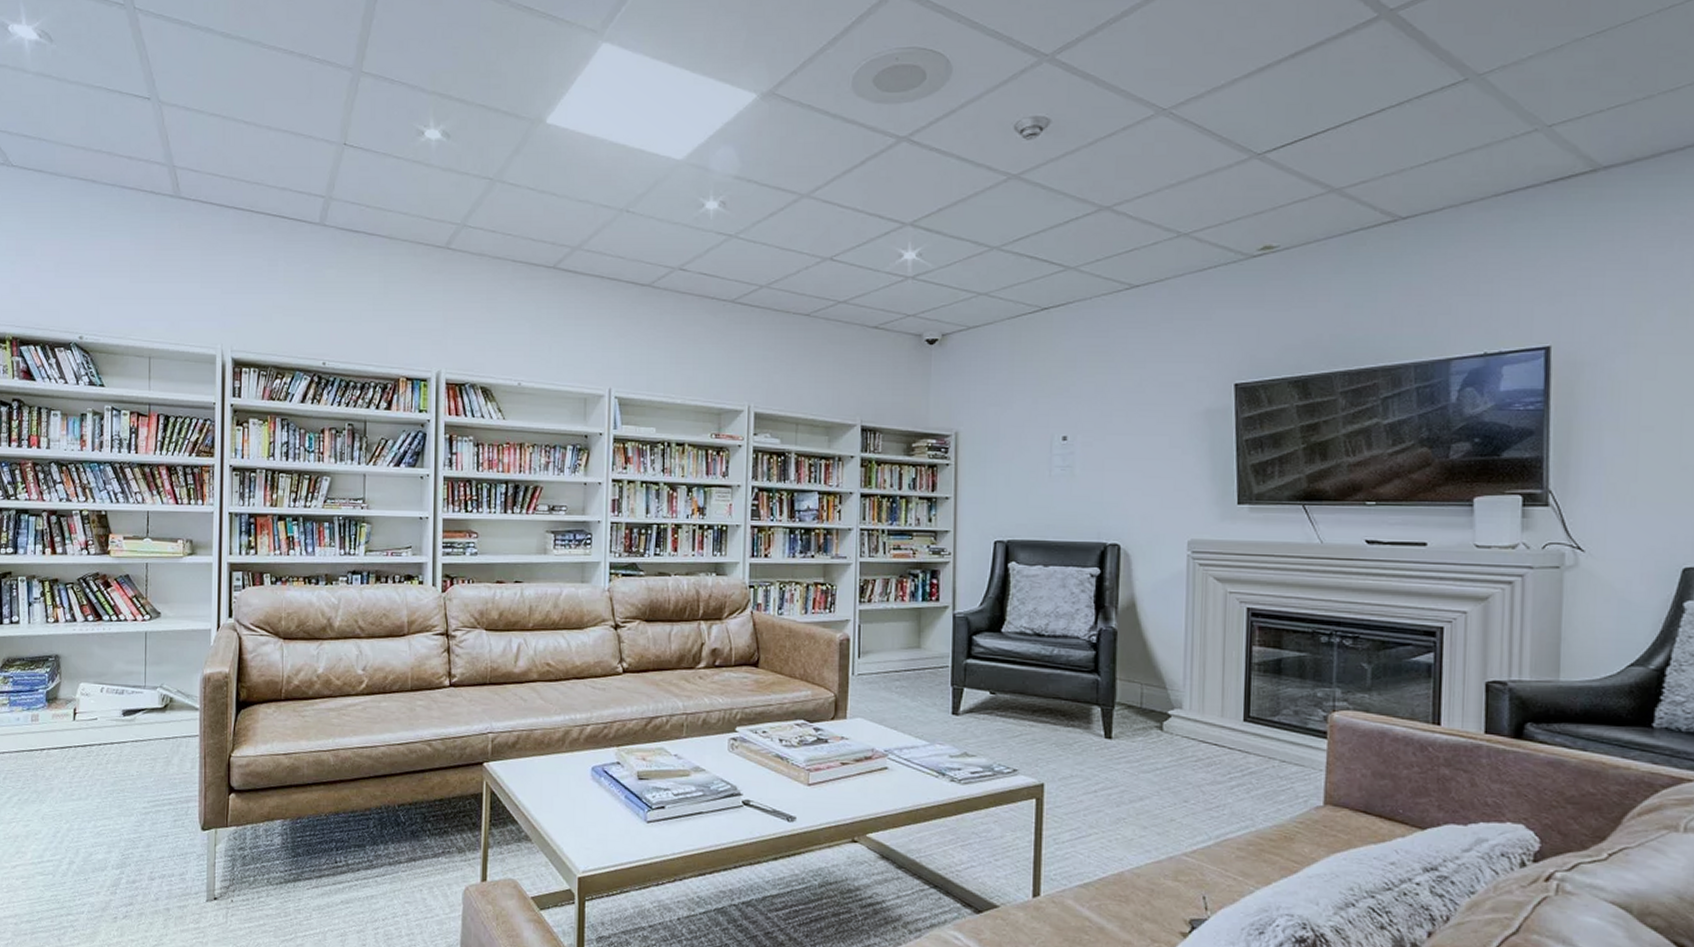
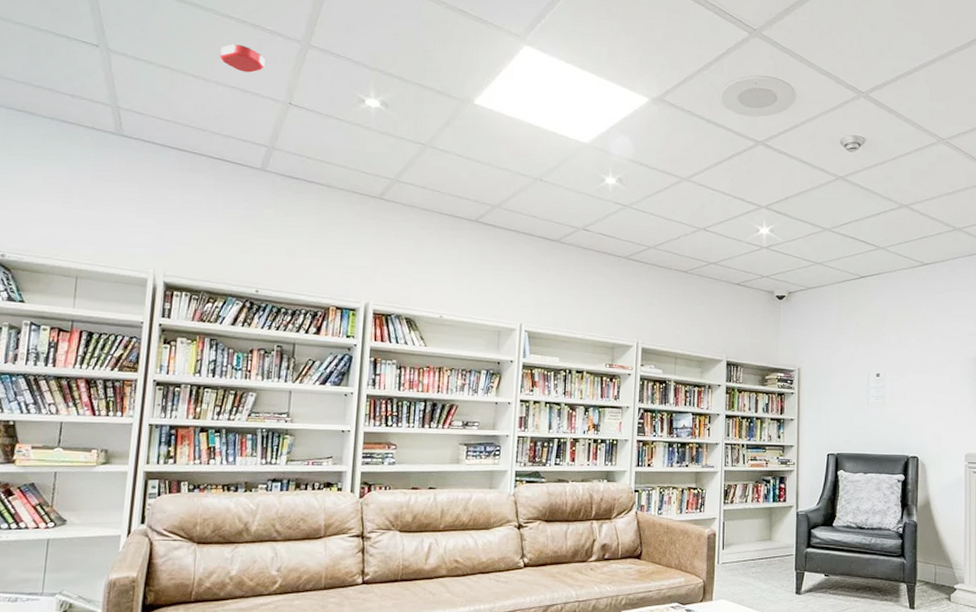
smoke detector: none [270,80,316,112] -> present [220,44,265,73]

